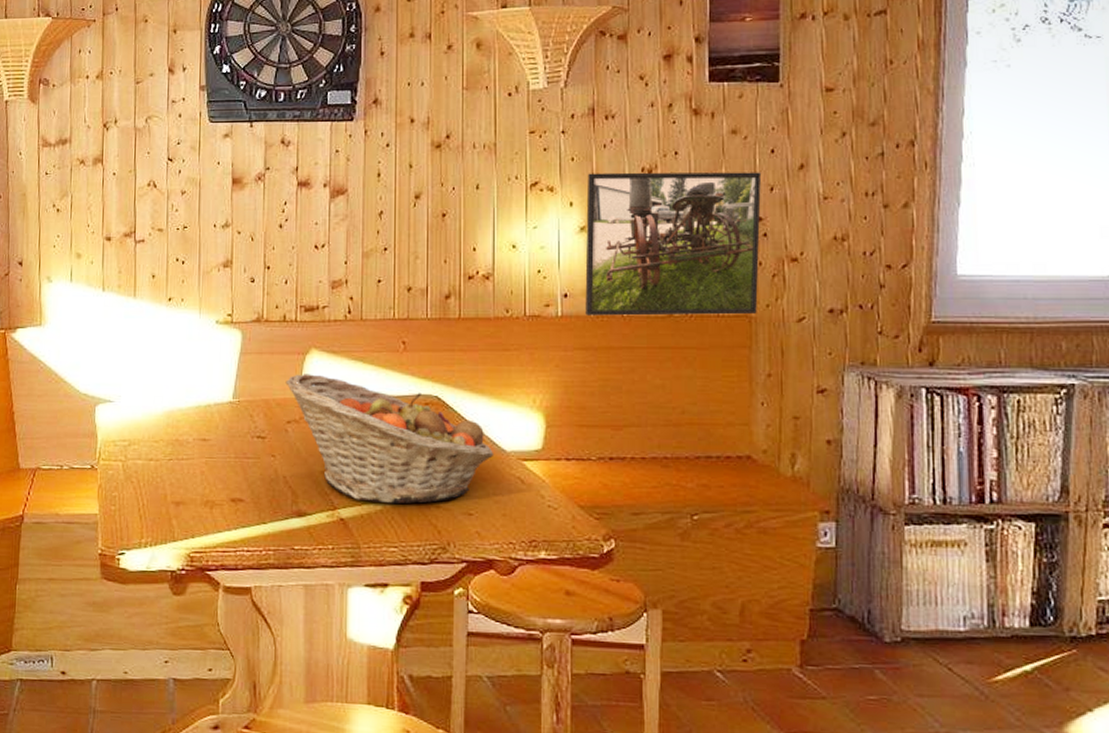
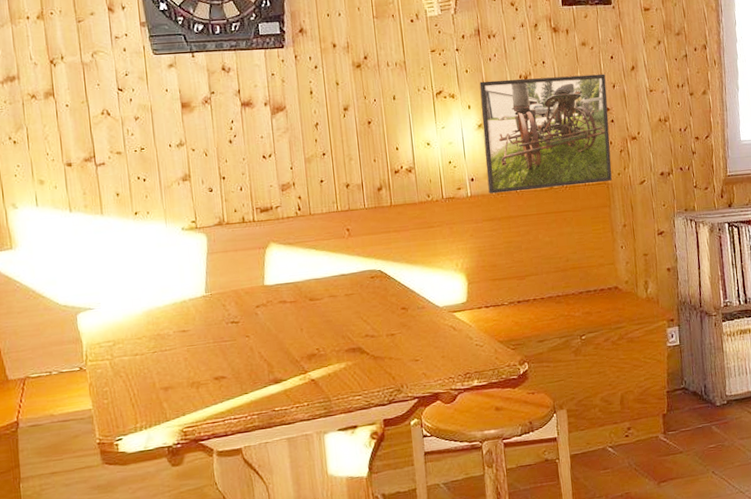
fruit basket: present [285,374,494,504] -> none [251,264,431,363]

